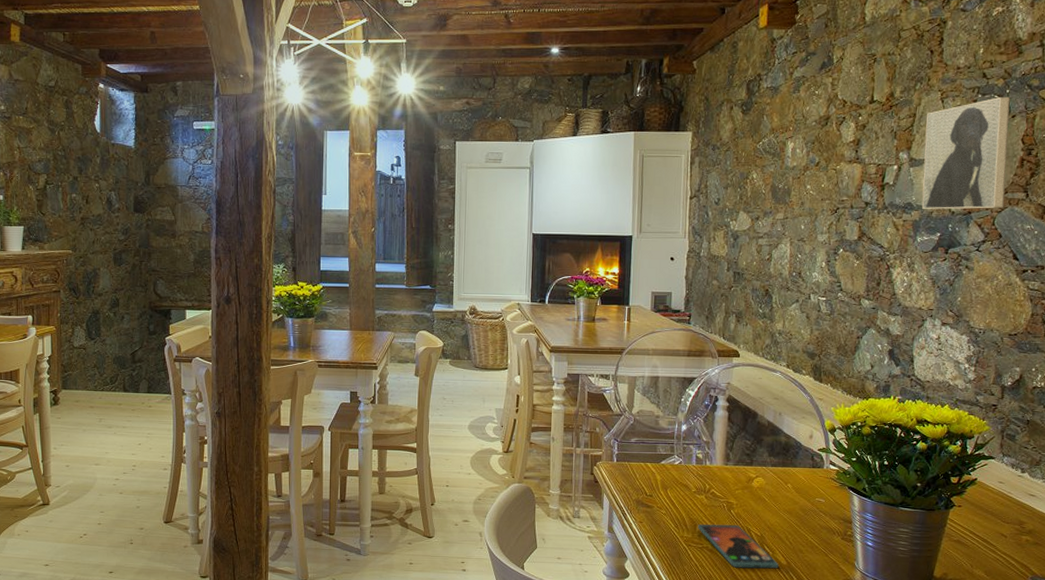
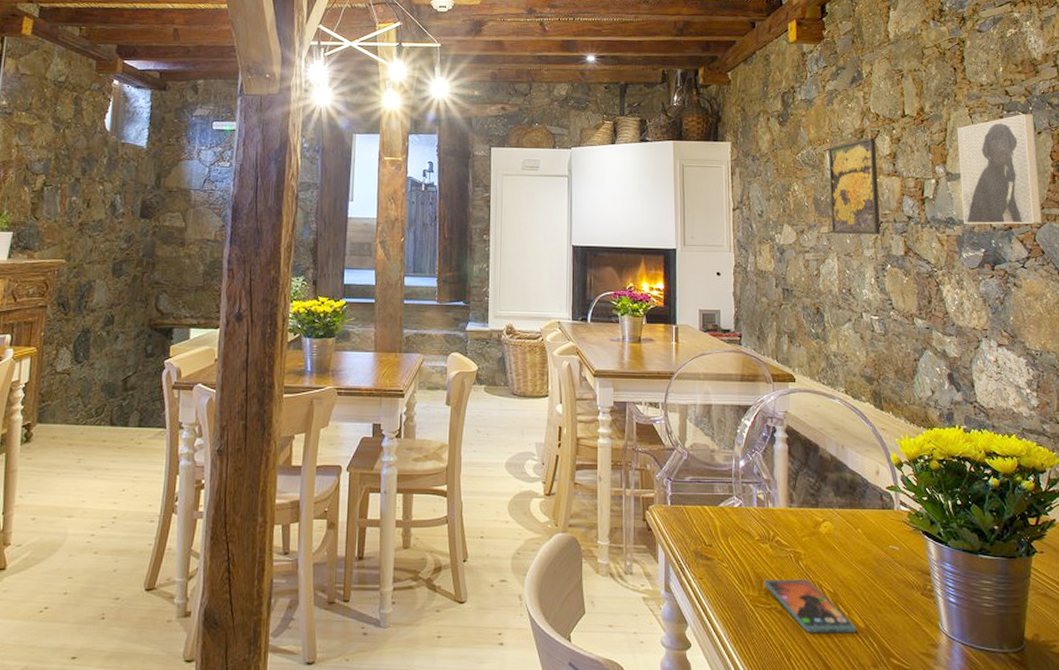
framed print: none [787,124,840,221] -> present [828,137,881,235]

